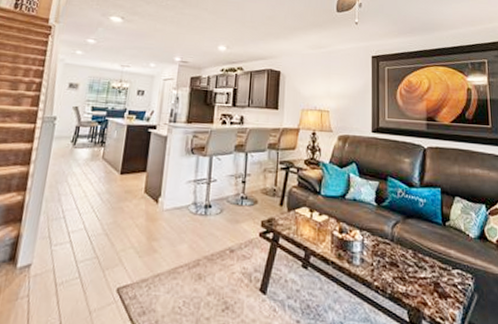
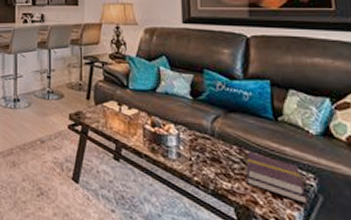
book: none [418,255,467,303] -> present [245,151,309,205]

